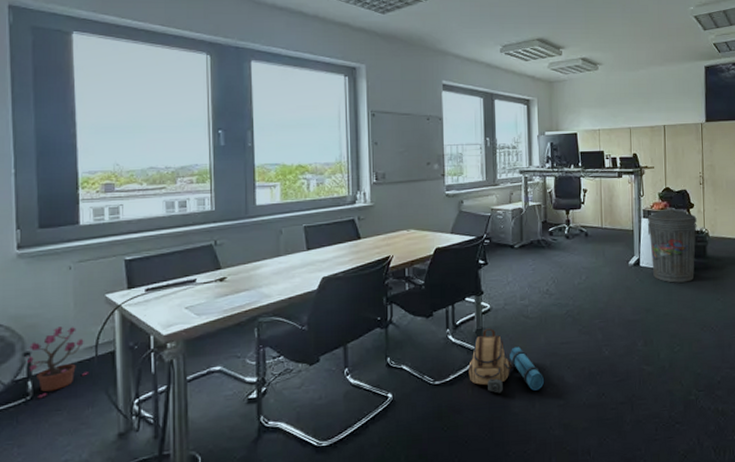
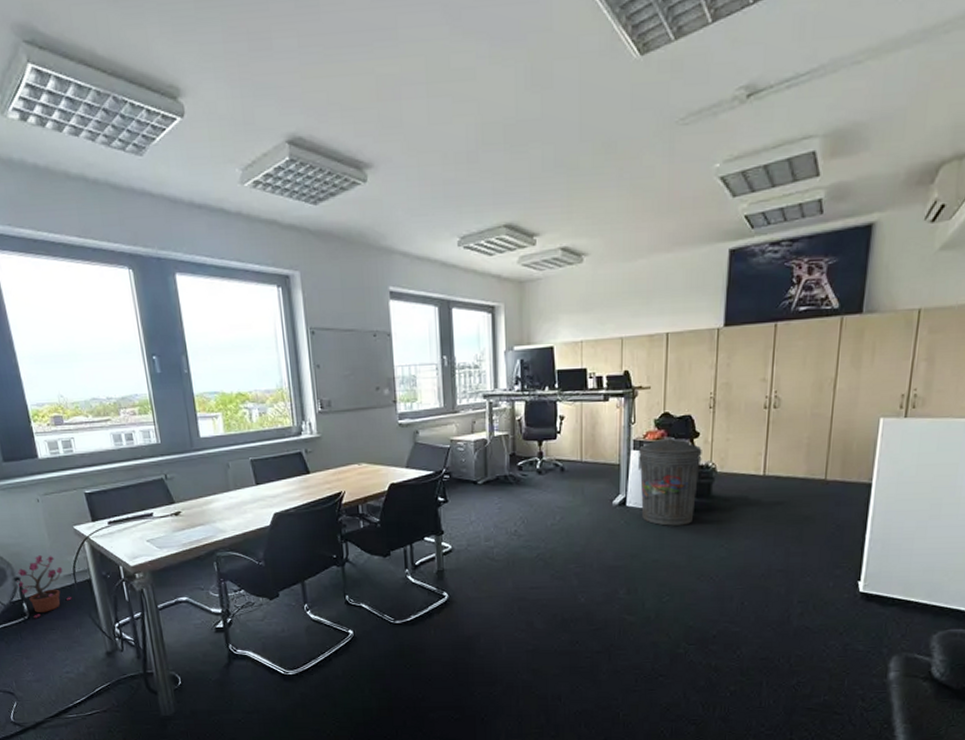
backpack: present [468,328,545,393] -> none [430,570,512,636]

